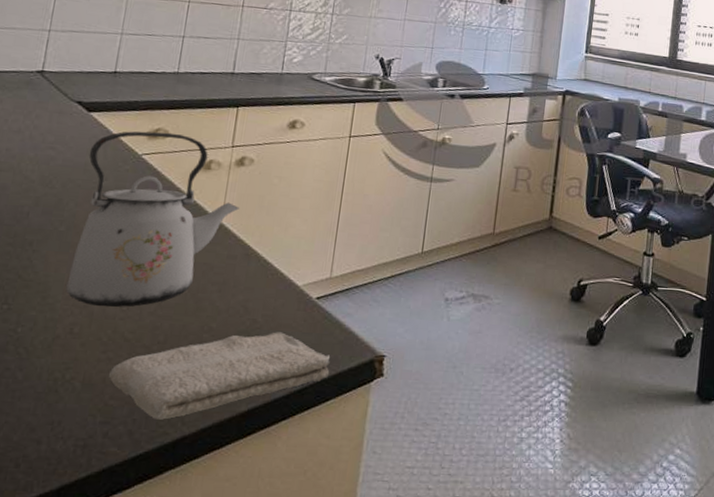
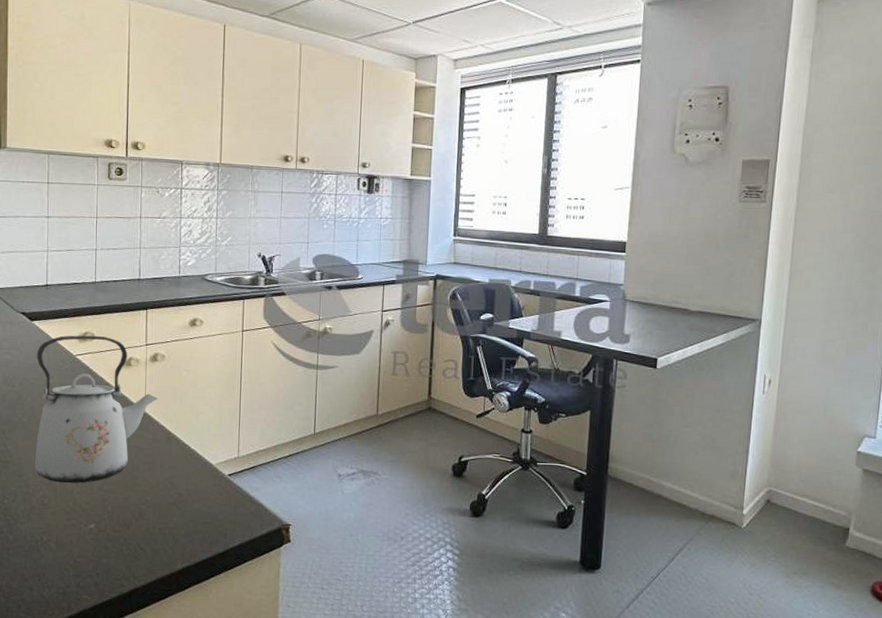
washcloth: present [109,332,331,420] -> none [75,504,246,575]

